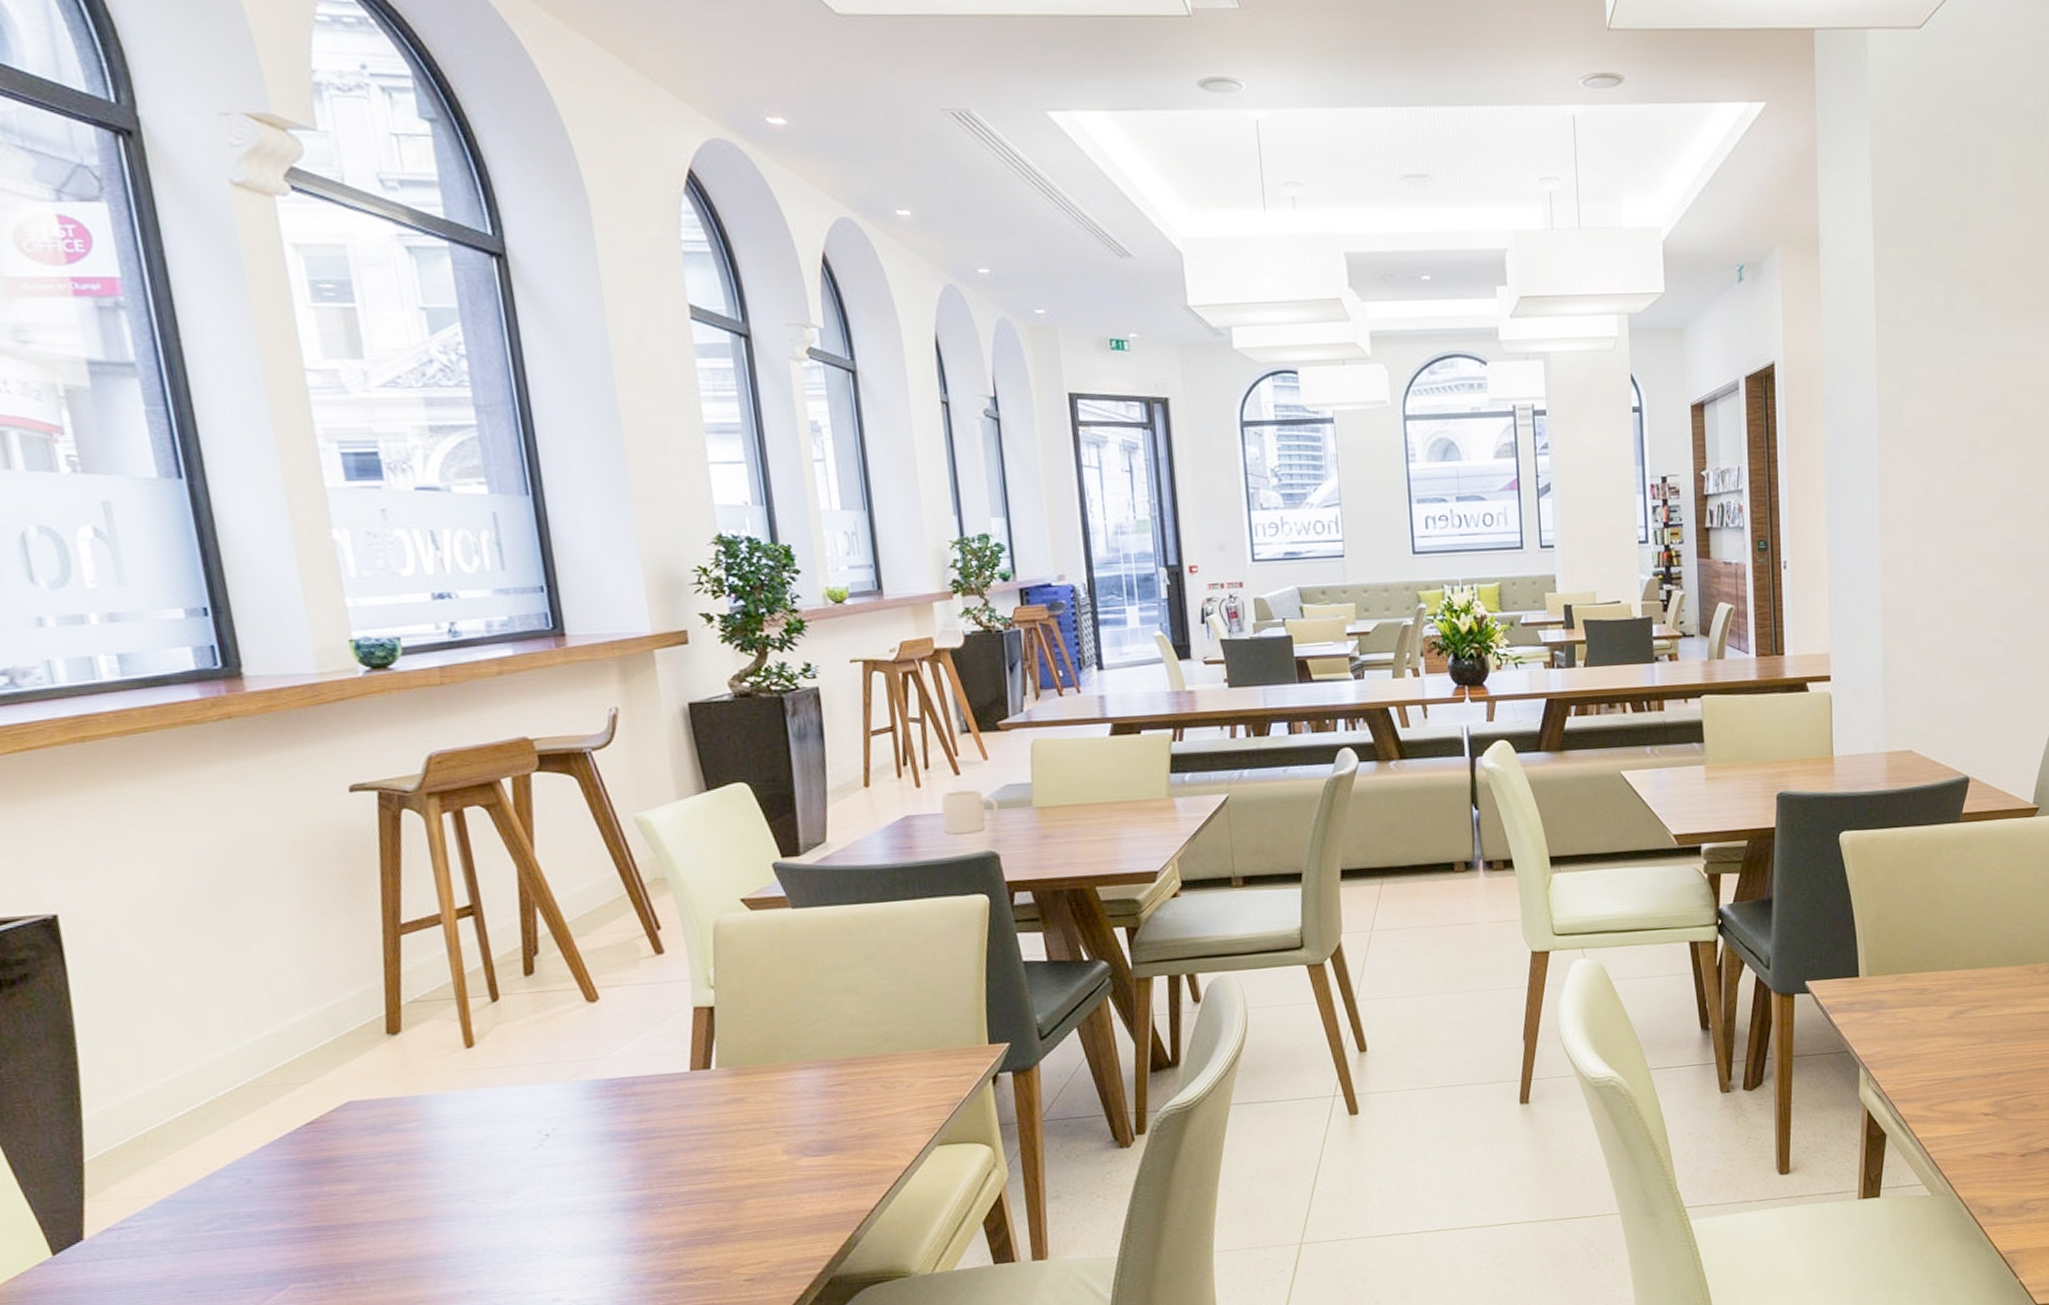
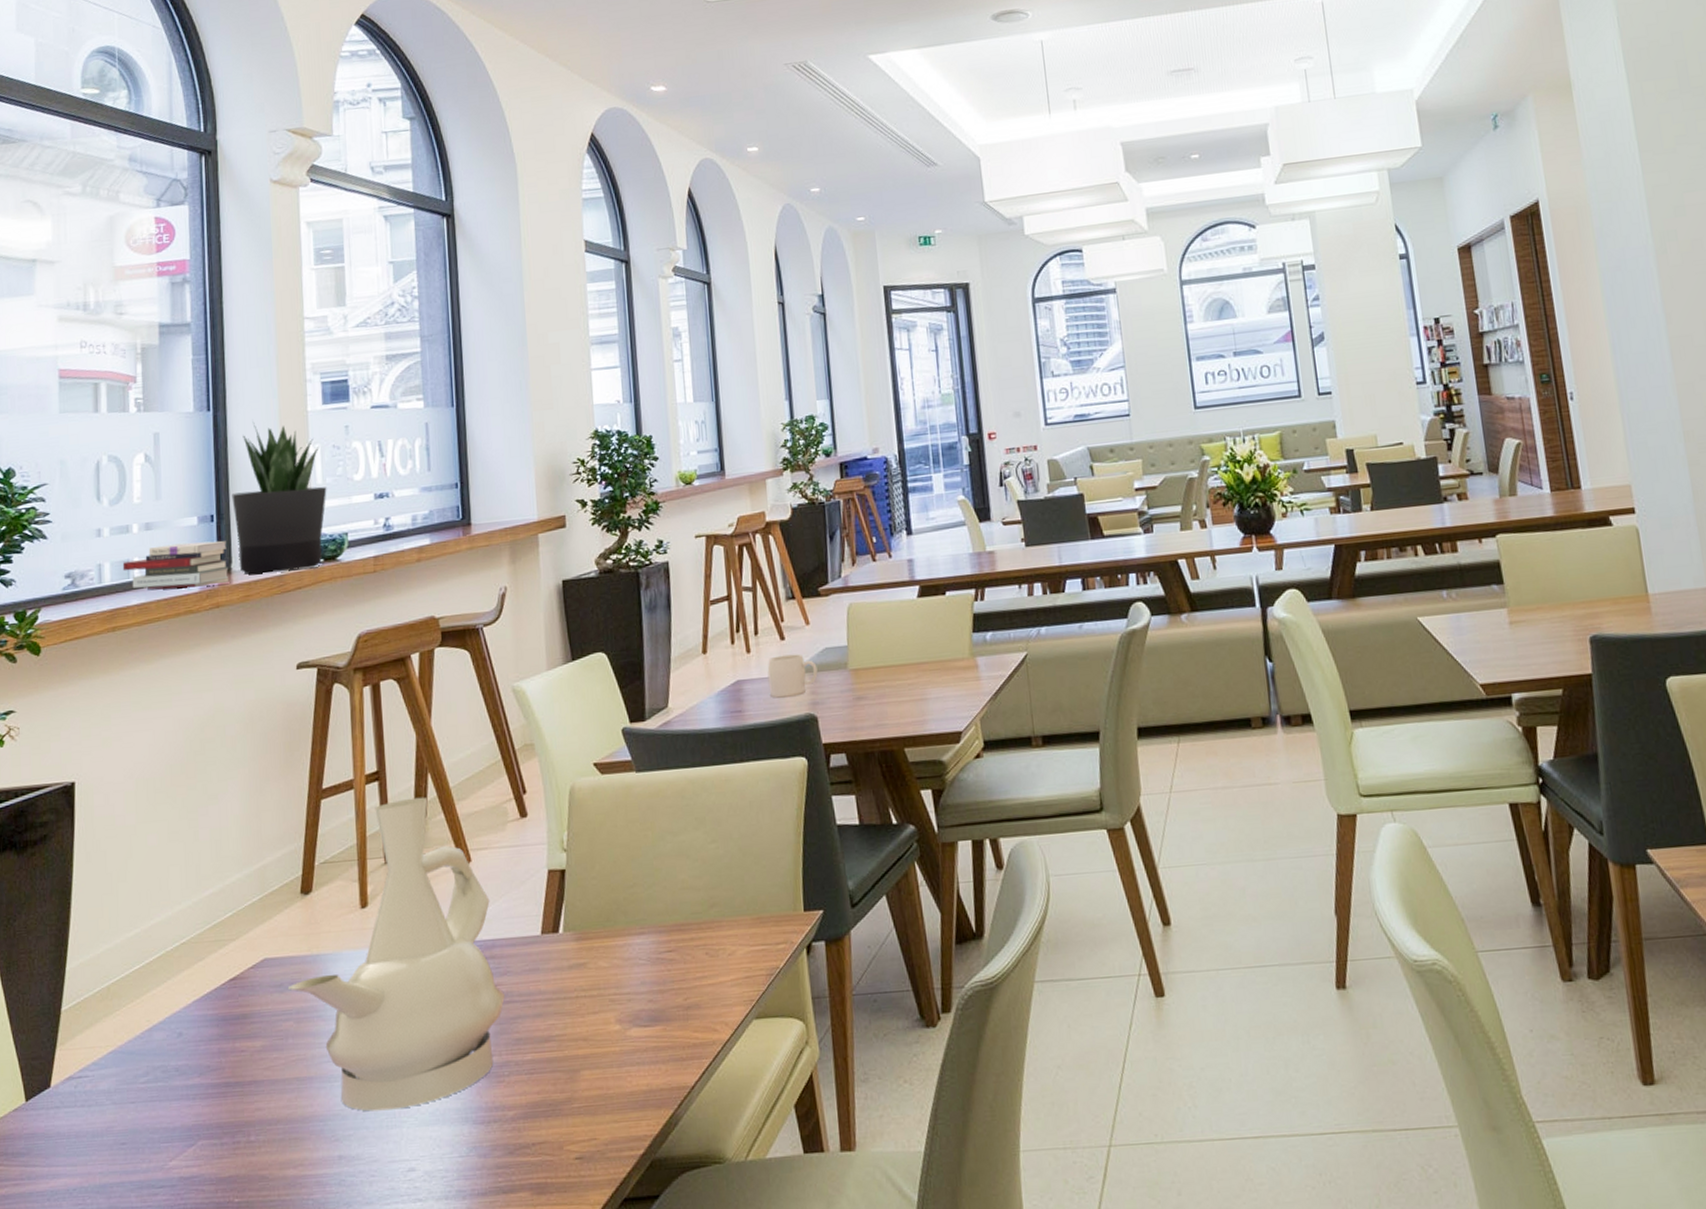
books: none [82,639,242,695] -> present [122,540,229,590]
planter: none [229,496,369,682] -> present [231,421,327,575]
coffeepot: none [382,932,652,1247] -> present [287,797,505,1111]

